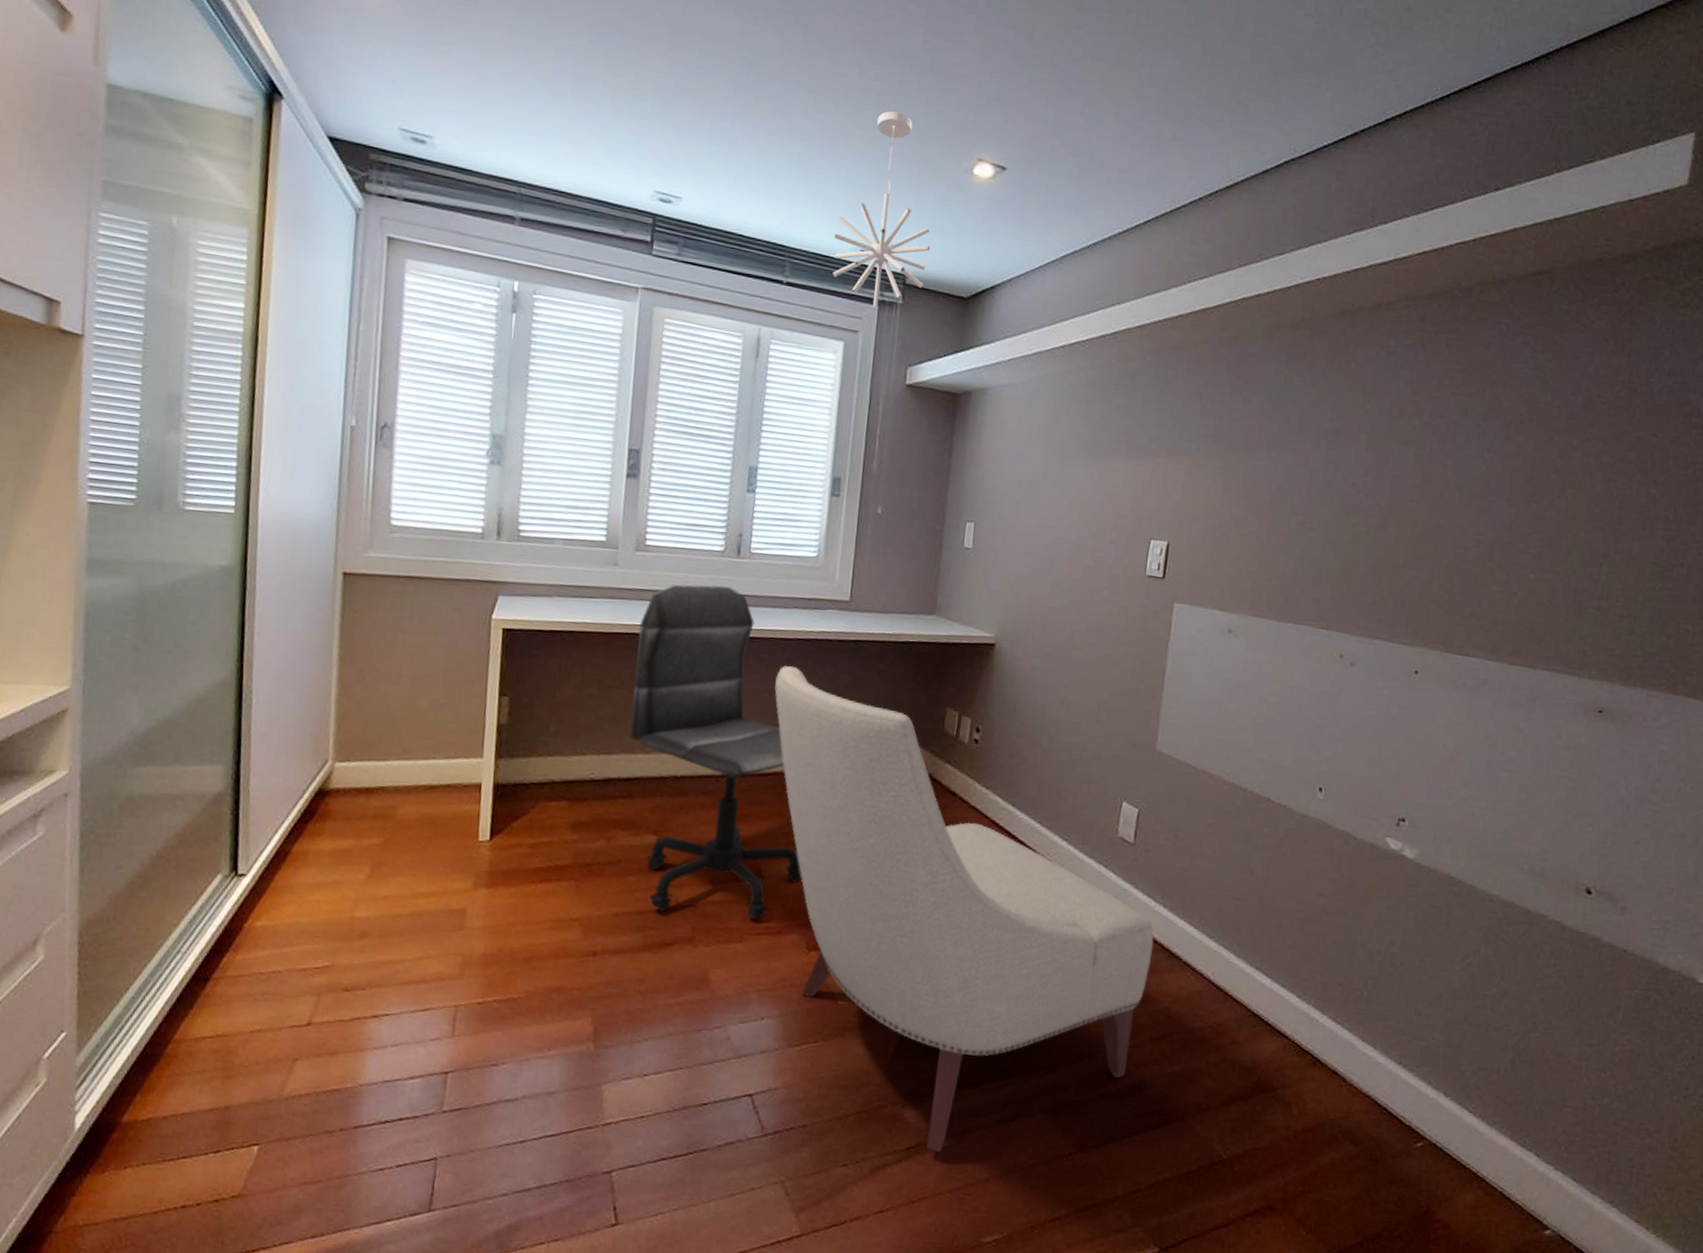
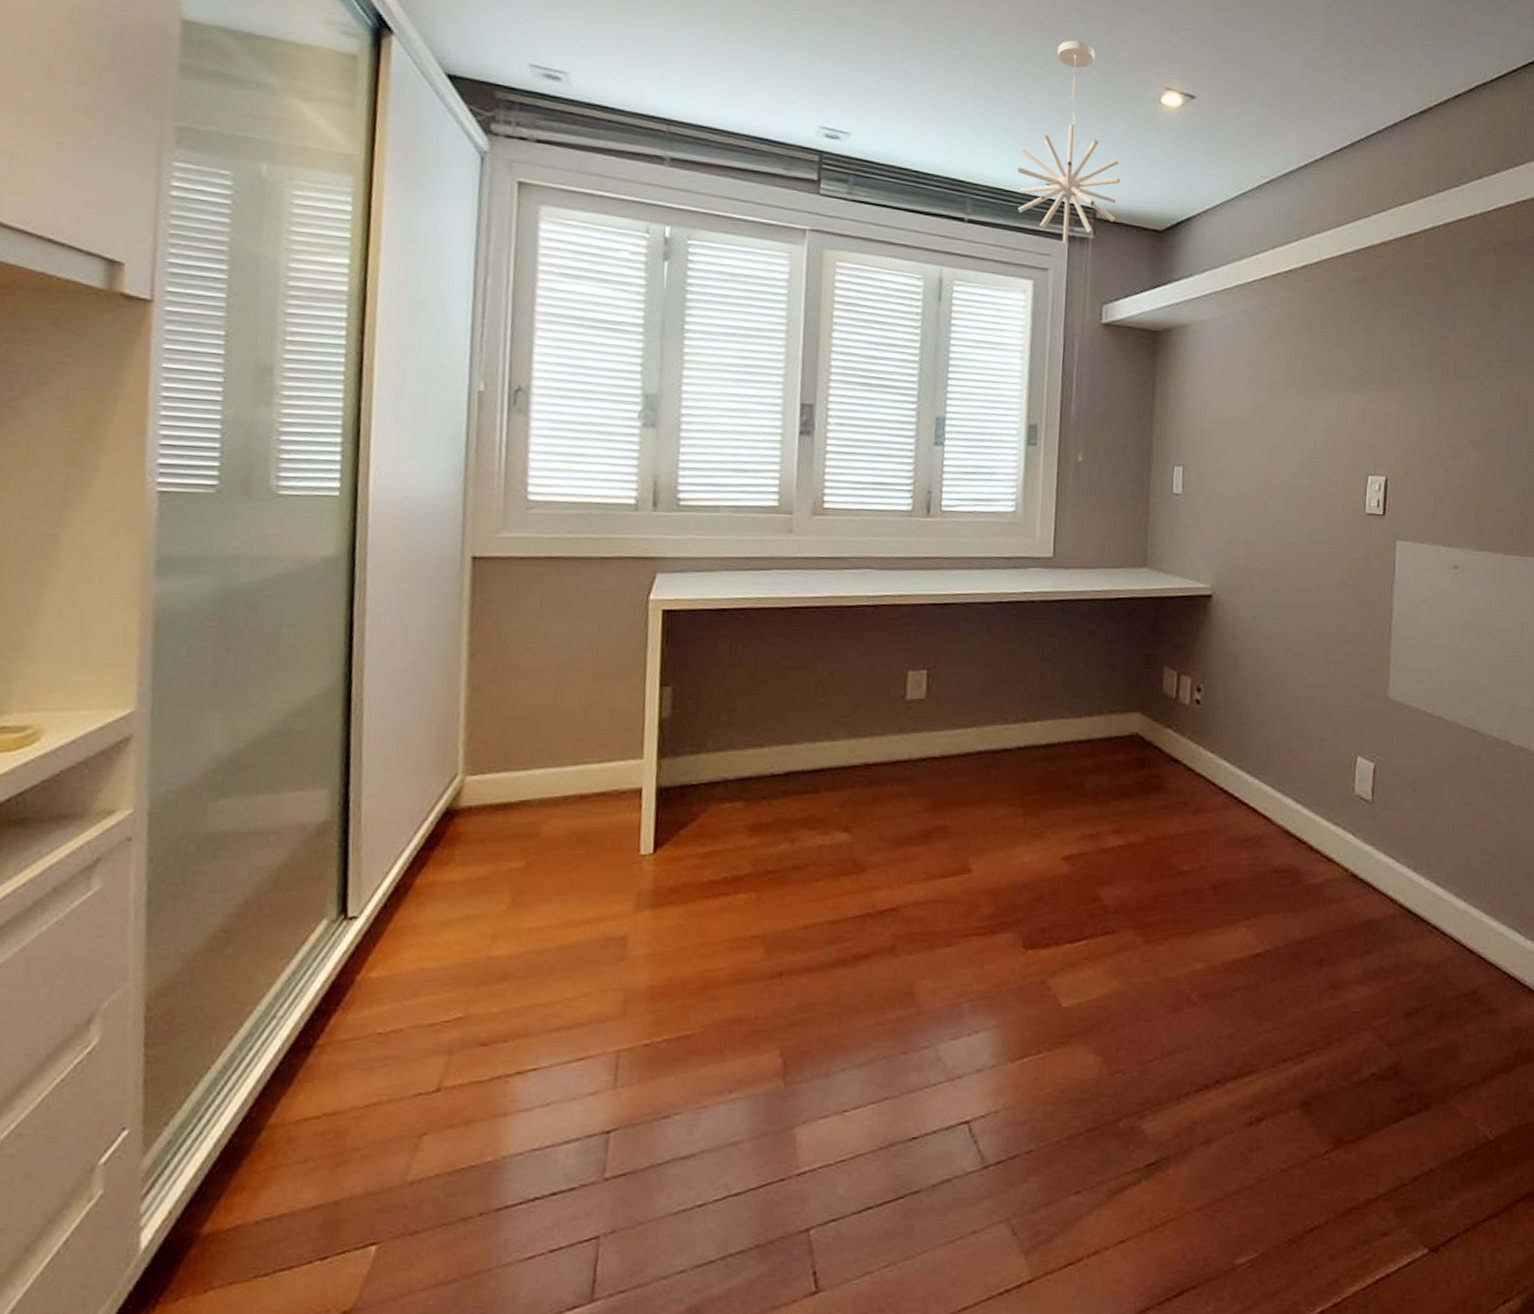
office chair: present [629,584,802,920] -> none [812,548,1015,920]
chair: present [774,666,1154,1153] -> none [975,633,1400,1167]

